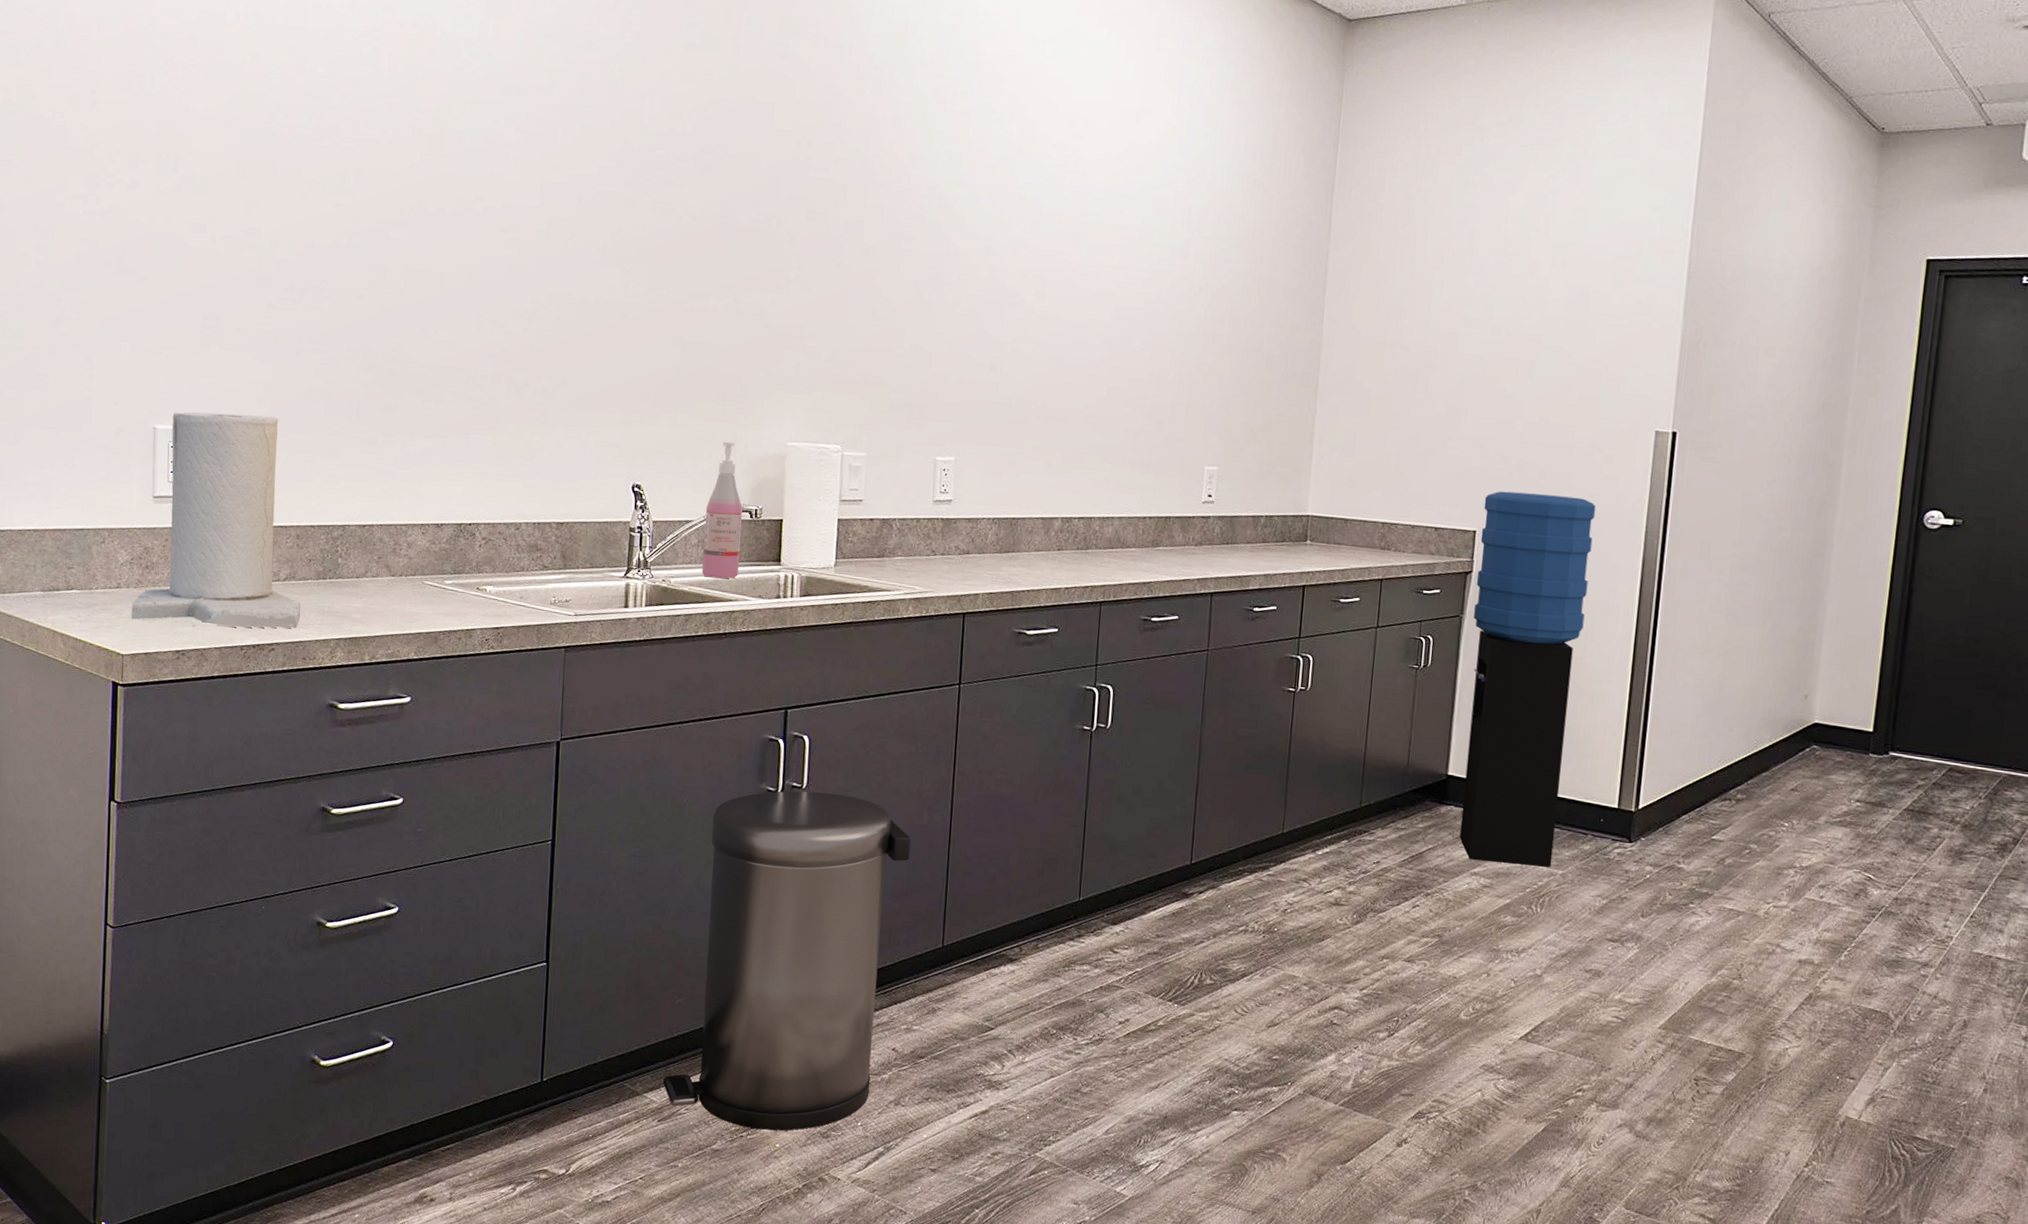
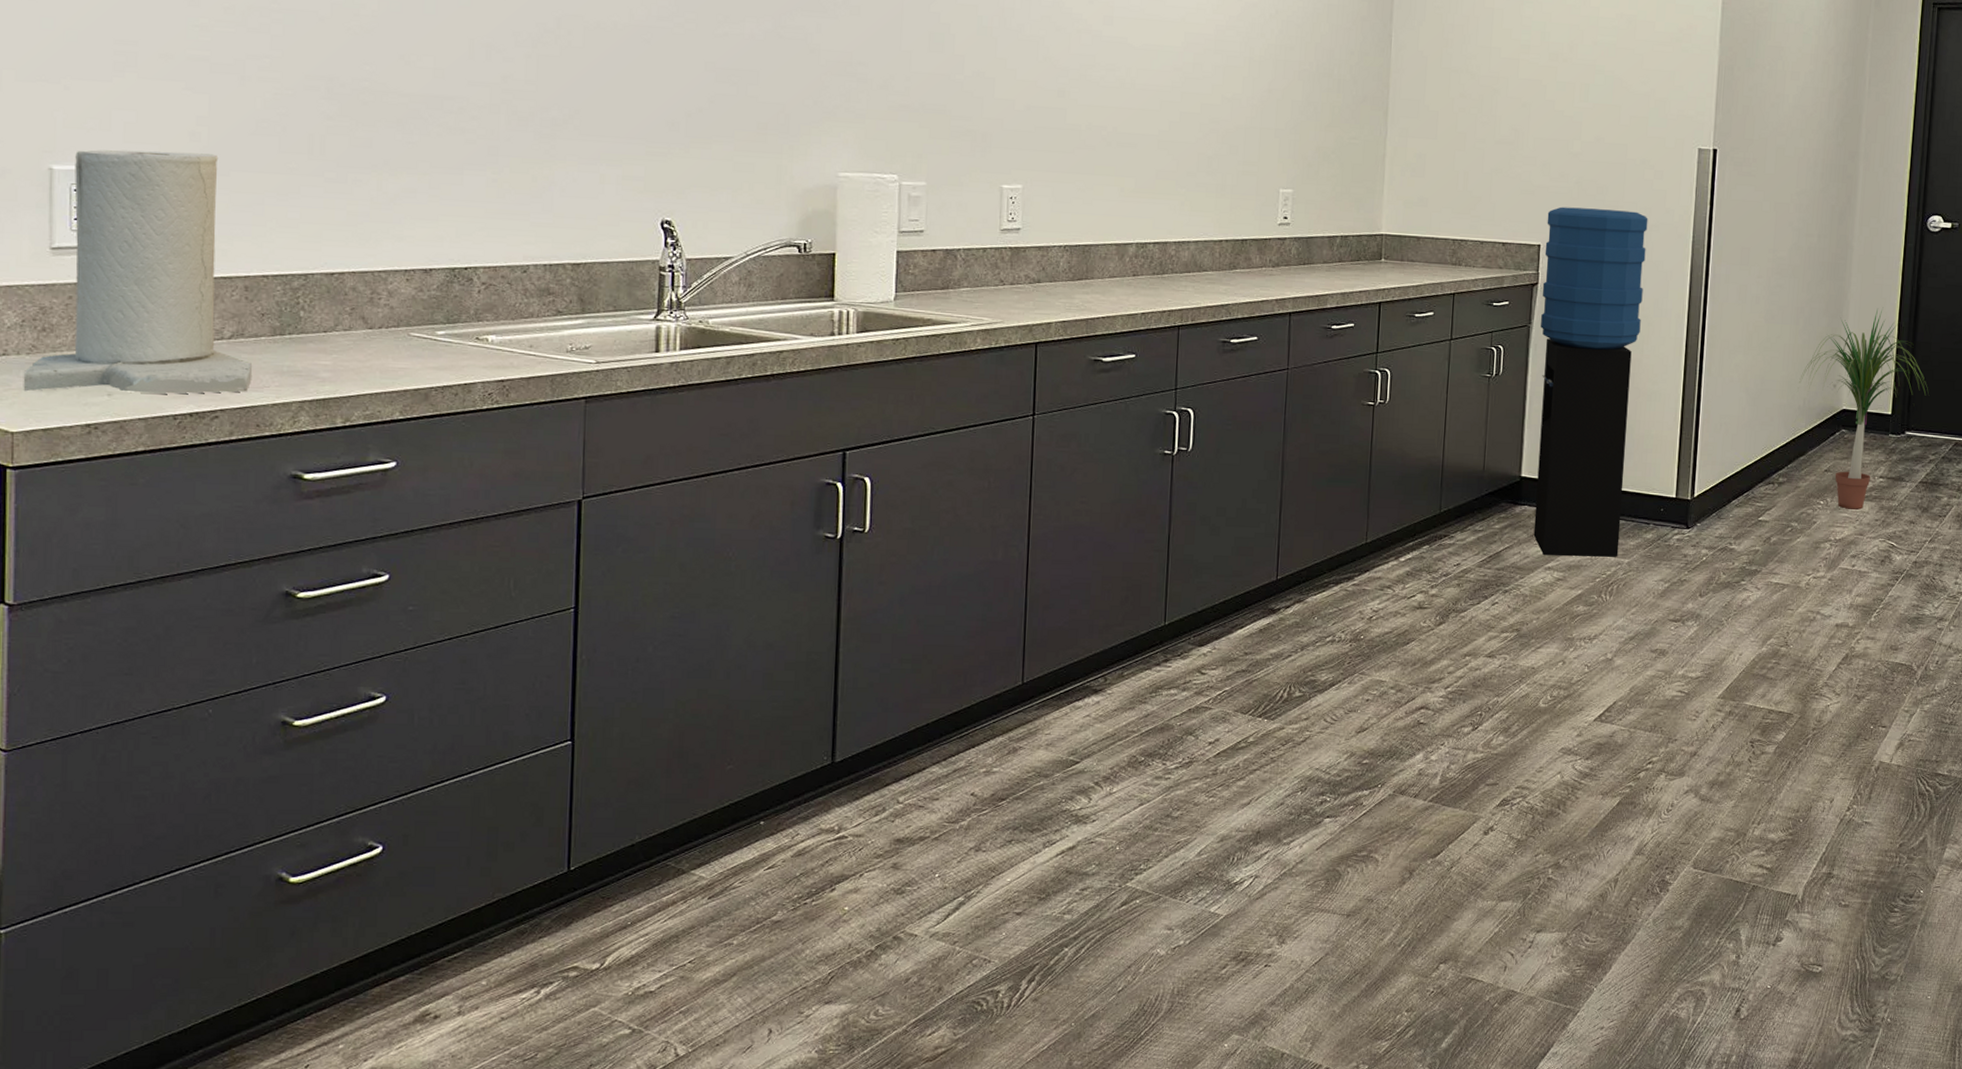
pedal bin: present [663,791,912,1131] -> none [713,535,986,893]
soap dispenser: present [701,441,743,579] -> none [744,173,790,318]
potted plant: none [1764,611,1919,835] -> present [1799,307,1928,510]

